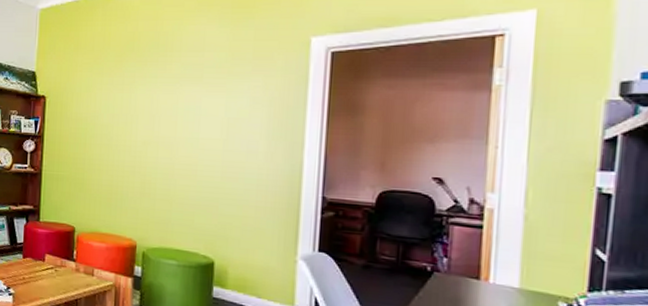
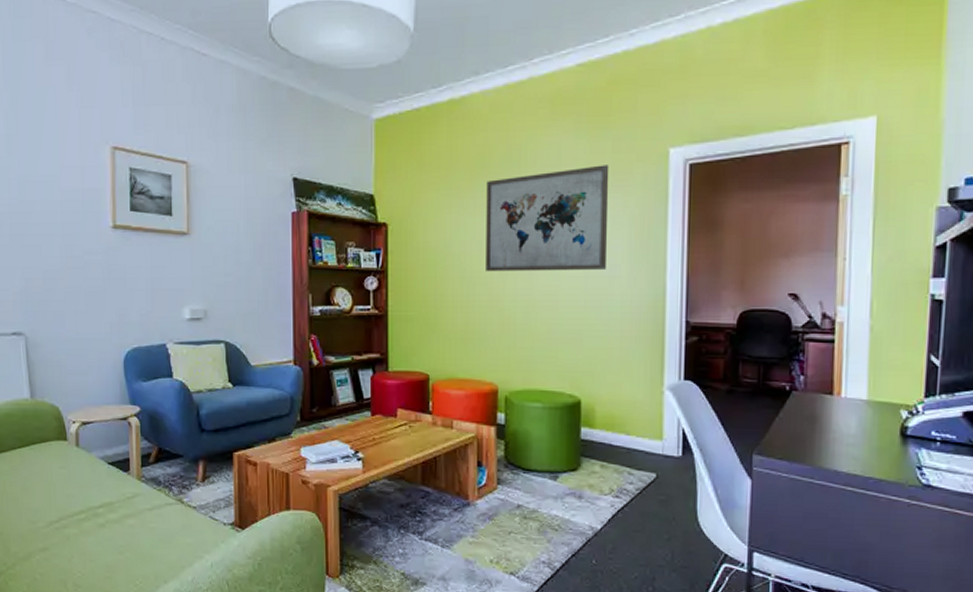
wall art: none [130,51,251,145] -> present [486,165,609,272]

